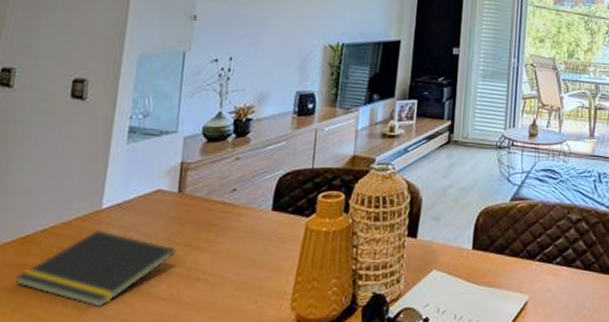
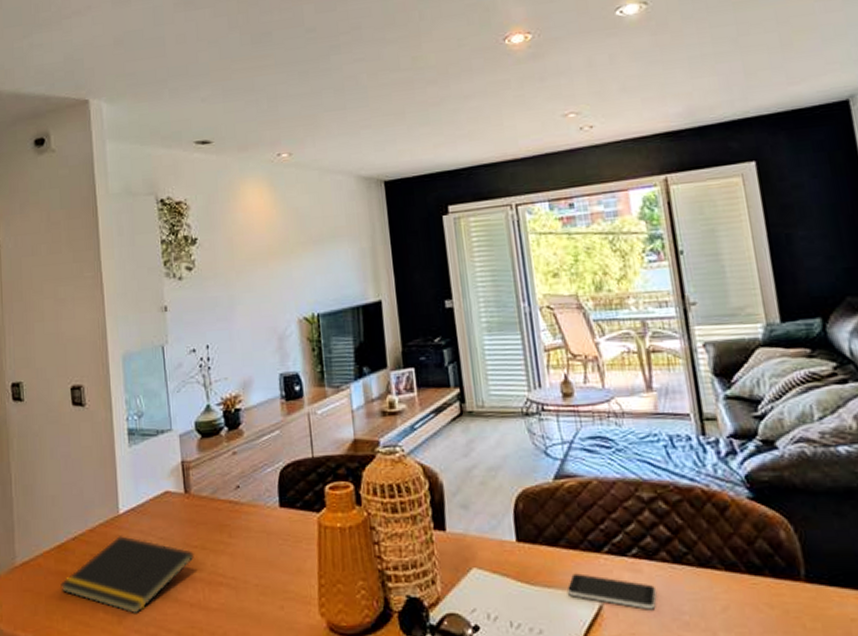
smartphone: none [503,276,569,305] -> present [566,573,657,610]

